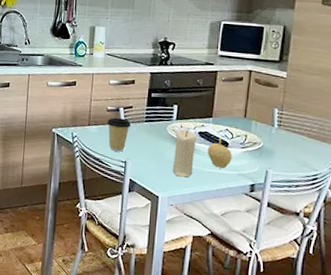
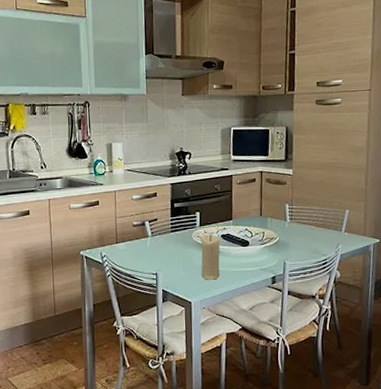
coffee cup: present [106,117,132,152] -> none [134,232,159,265]
fruit: present [207,138,232,169] -> none [230,238,254,266]

